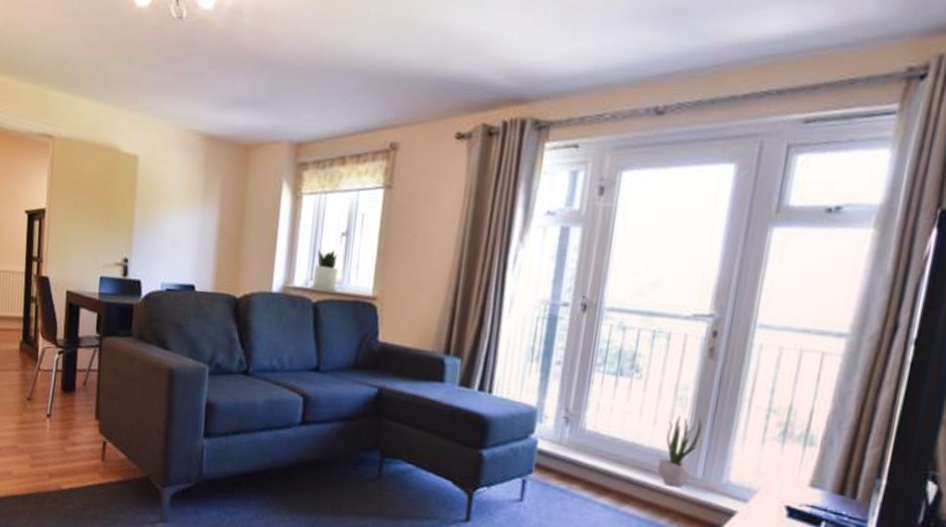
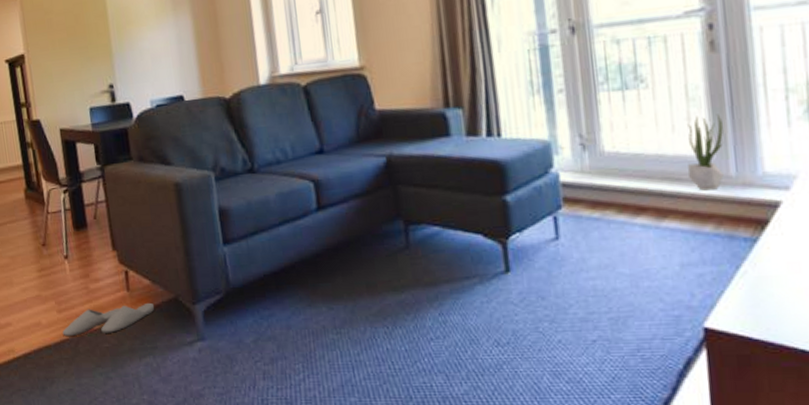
slippers: none [31,469,126,497] -> present [62,302,155,337]
planter: present [310,248,338,293] -> none [296,30,324,73]

